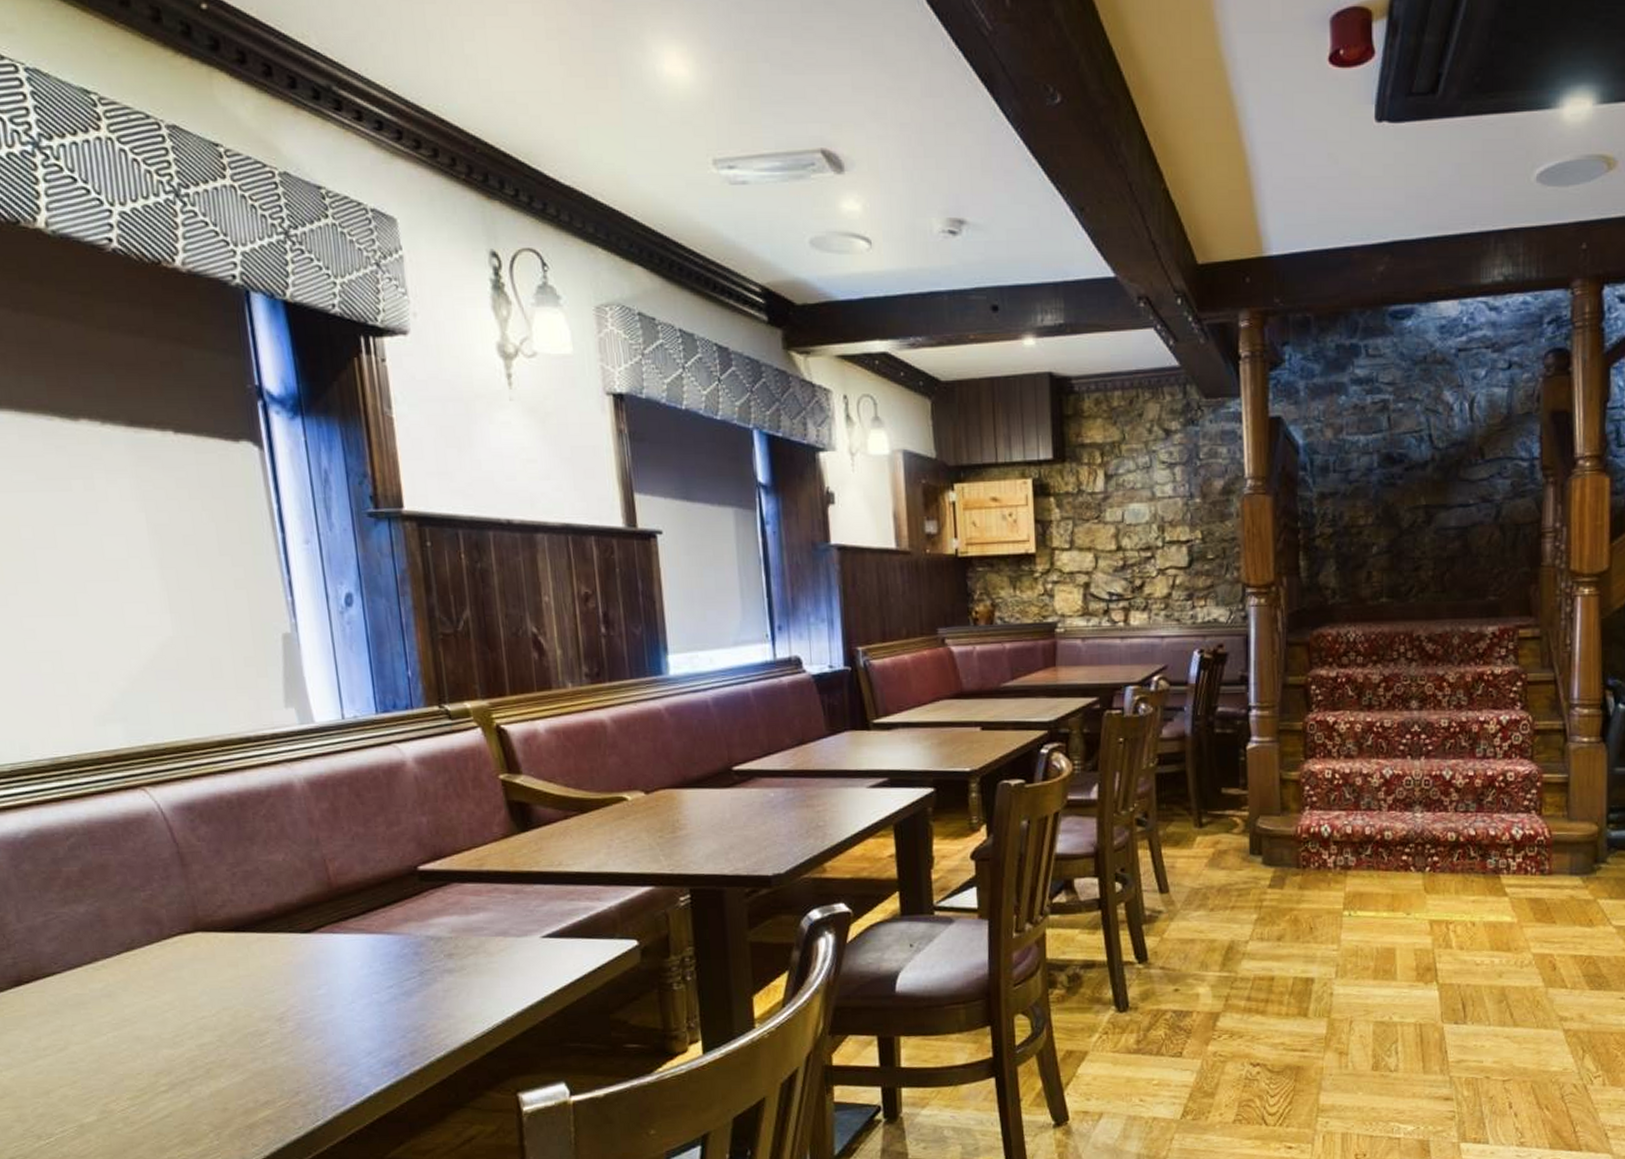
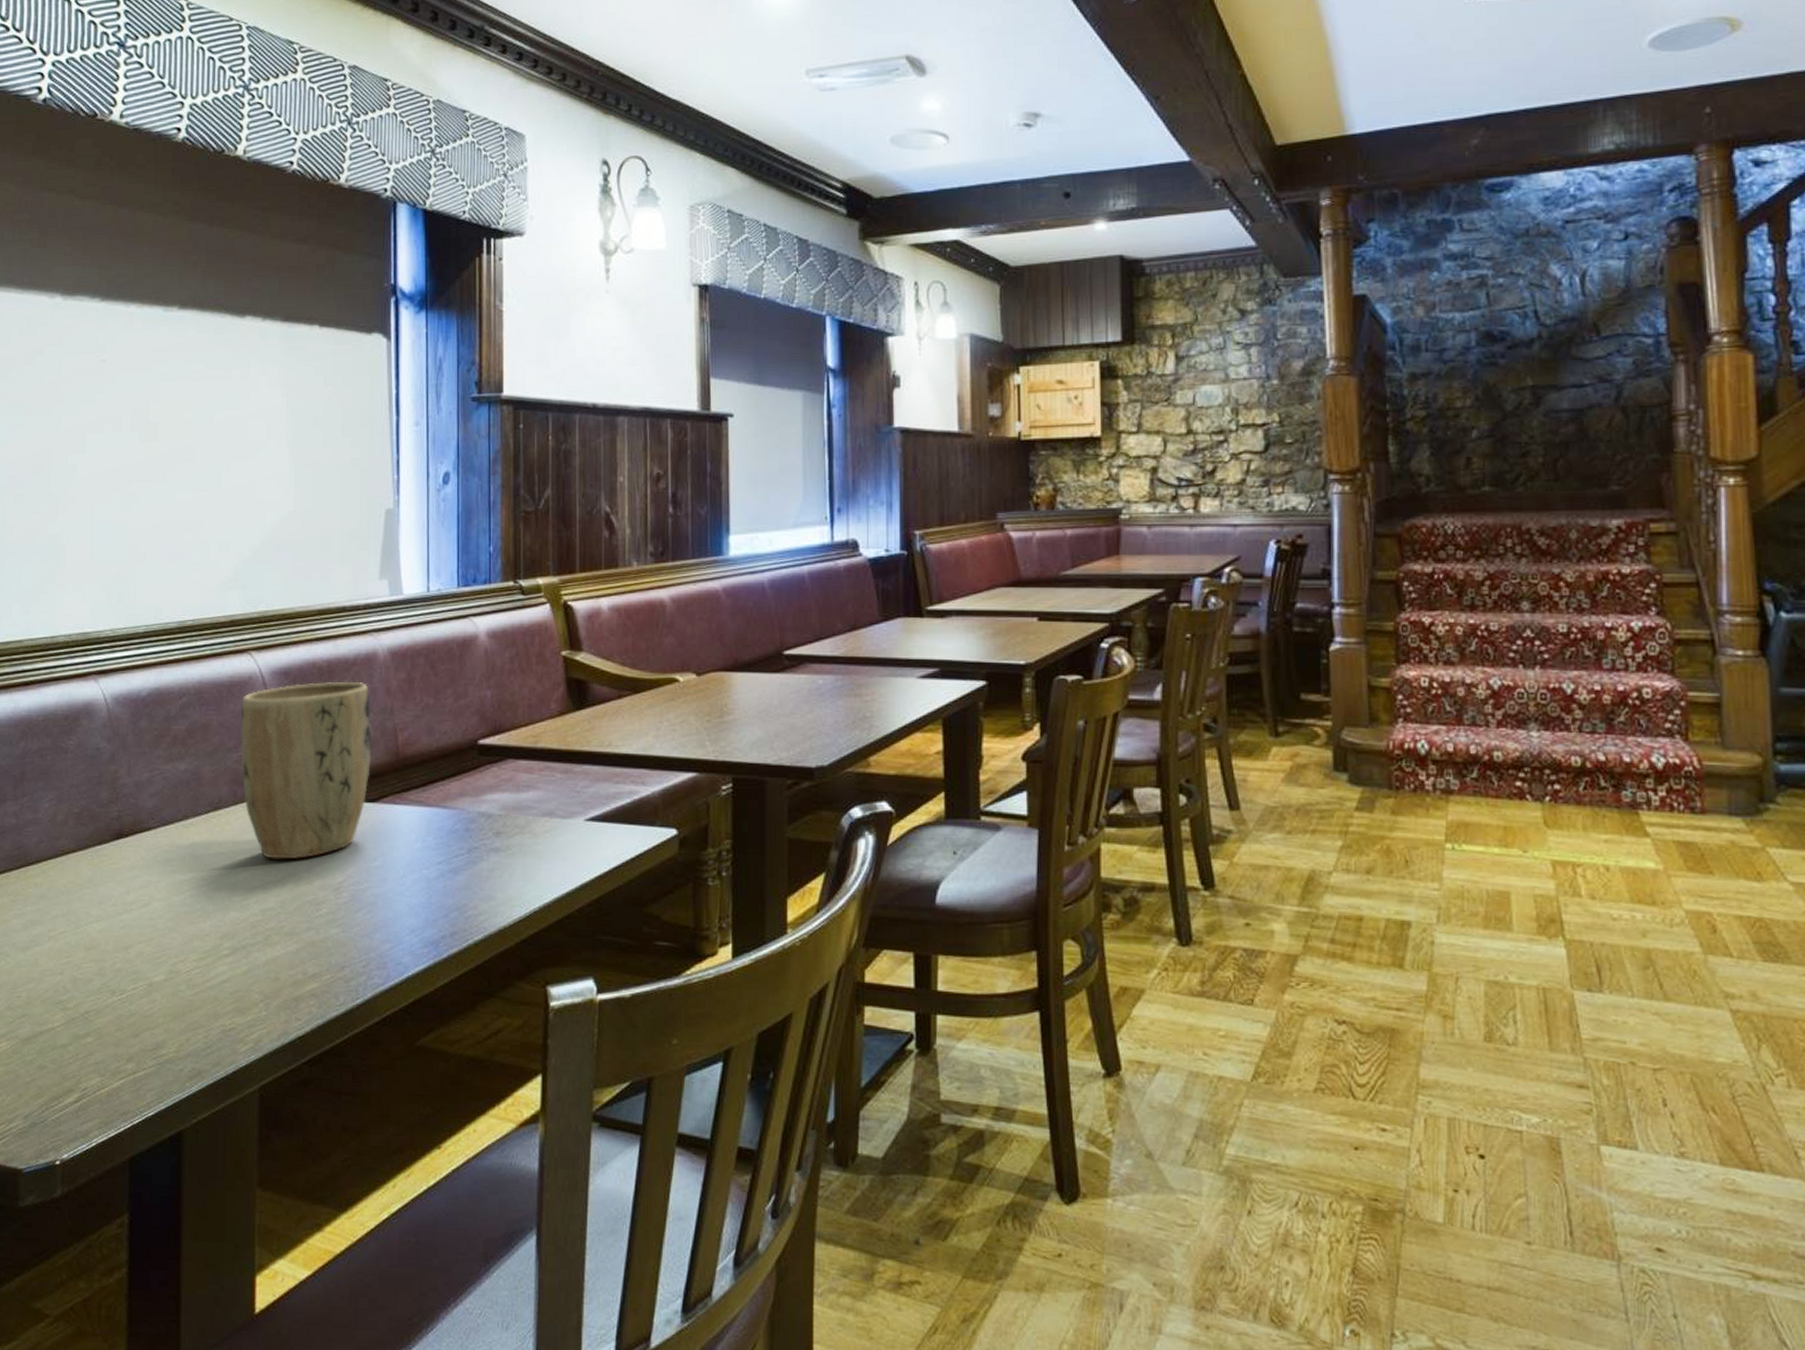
plant pot: none [141,813,302,995] -> present [240,681,372,860]

